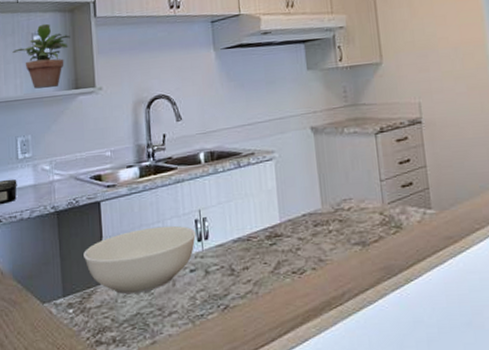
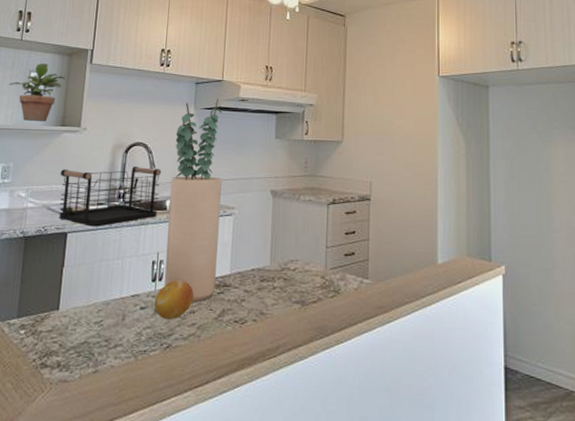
dish rack: none [82,120,192,192] -> present [59,166,162,227]
bowl: present [83,225,196,295] -> none [43,263,151,324]
vase: none [198,36,266,257] -> present [164,99,222,302]
fruit: none [203,235,246,280] -> present [154,279,194,320]

